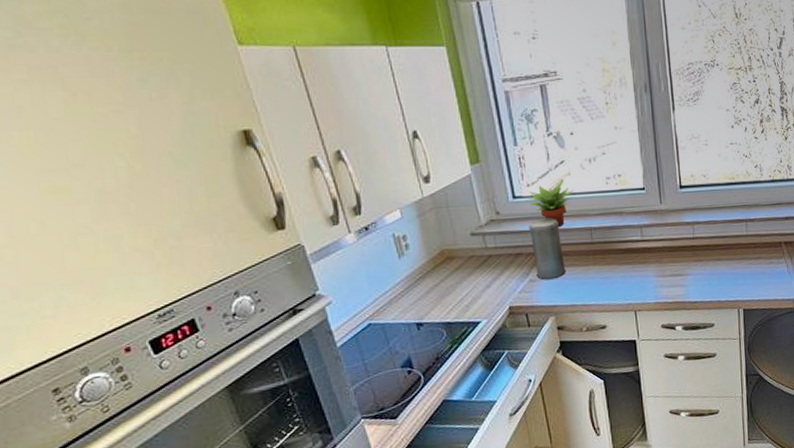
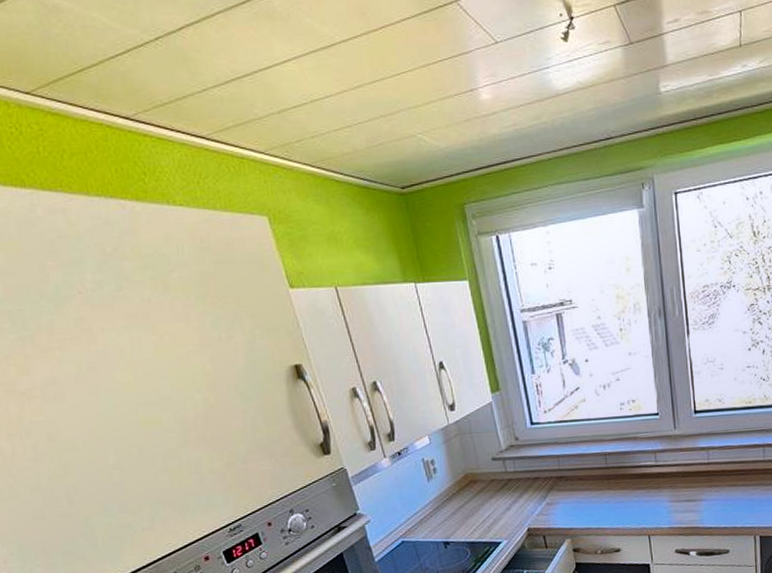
succulent plant: present [528,179,574,228] -> none [545,405,588,453]
canister: present [529,218,566,281] -> none [546,443,581,504]

